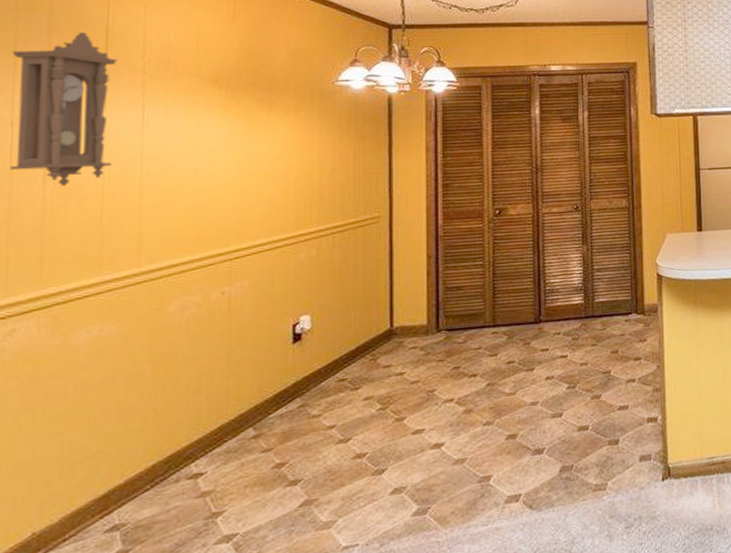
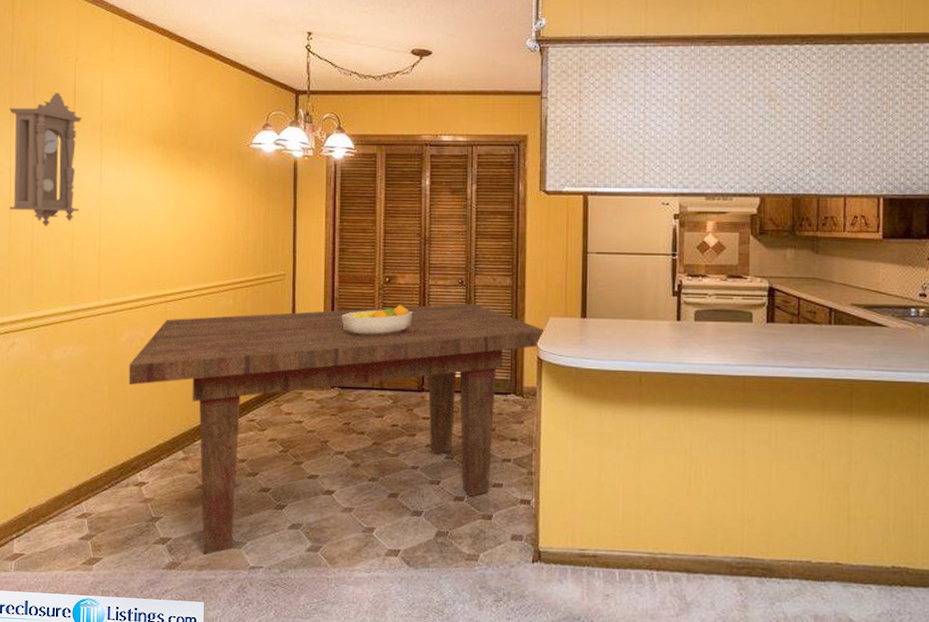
dining table: none [179,227,664,544] -> present [128,303,546,555]
fruit bowl: none [447,235,527,273] -> present [341,304,413,336]

